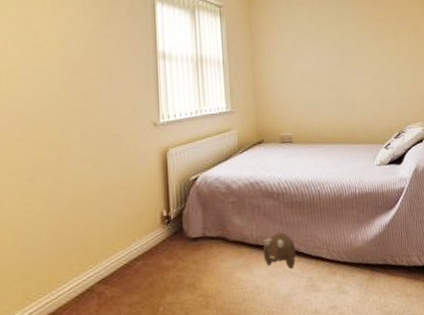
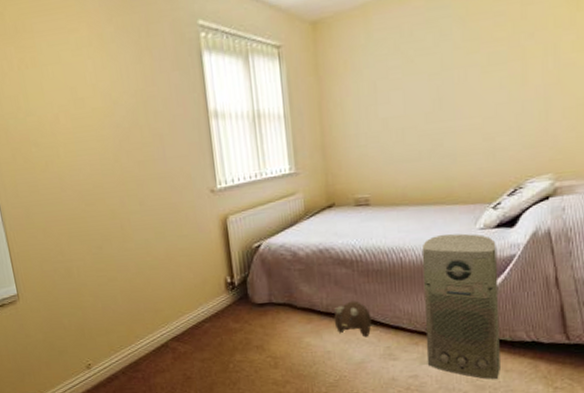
air purifier: none [334,169,403,305] -> present [421,233,500,379]

